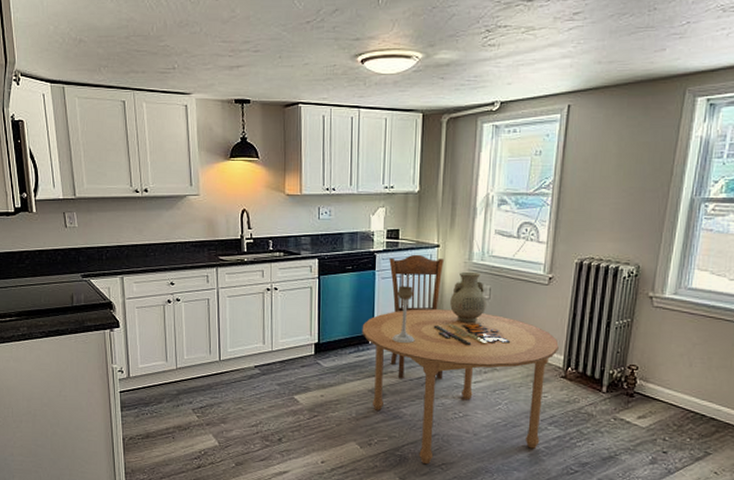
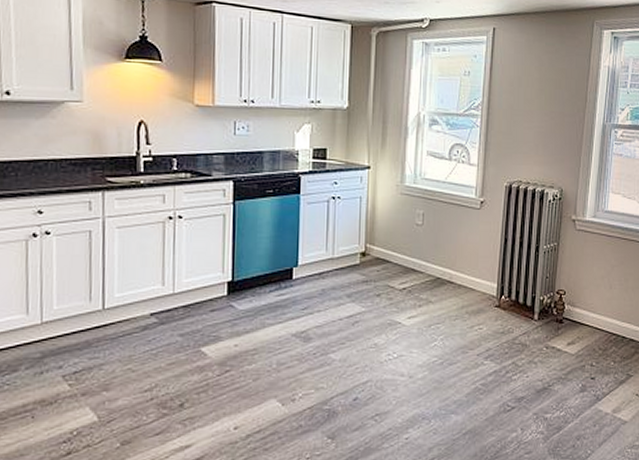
dining table: present [362,309,559,465] -> none [284,237,492,418]
dining chair: present [389,254,444,380] -> none [316,176,376,319]
candle holder: present [392,286,415,344] -> none [319,211,345,278]
vase: present [450,271,486,323] -> none [382,195,420,251]

